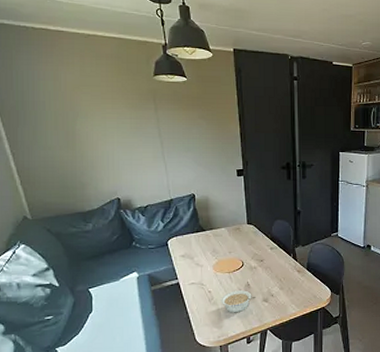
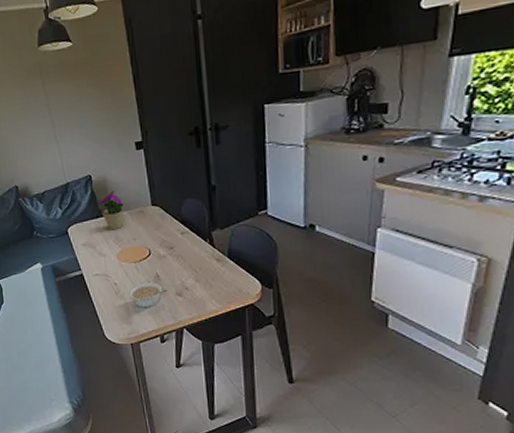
flower pot: none [200,209,222,244] -> present [99,191,124,230]

